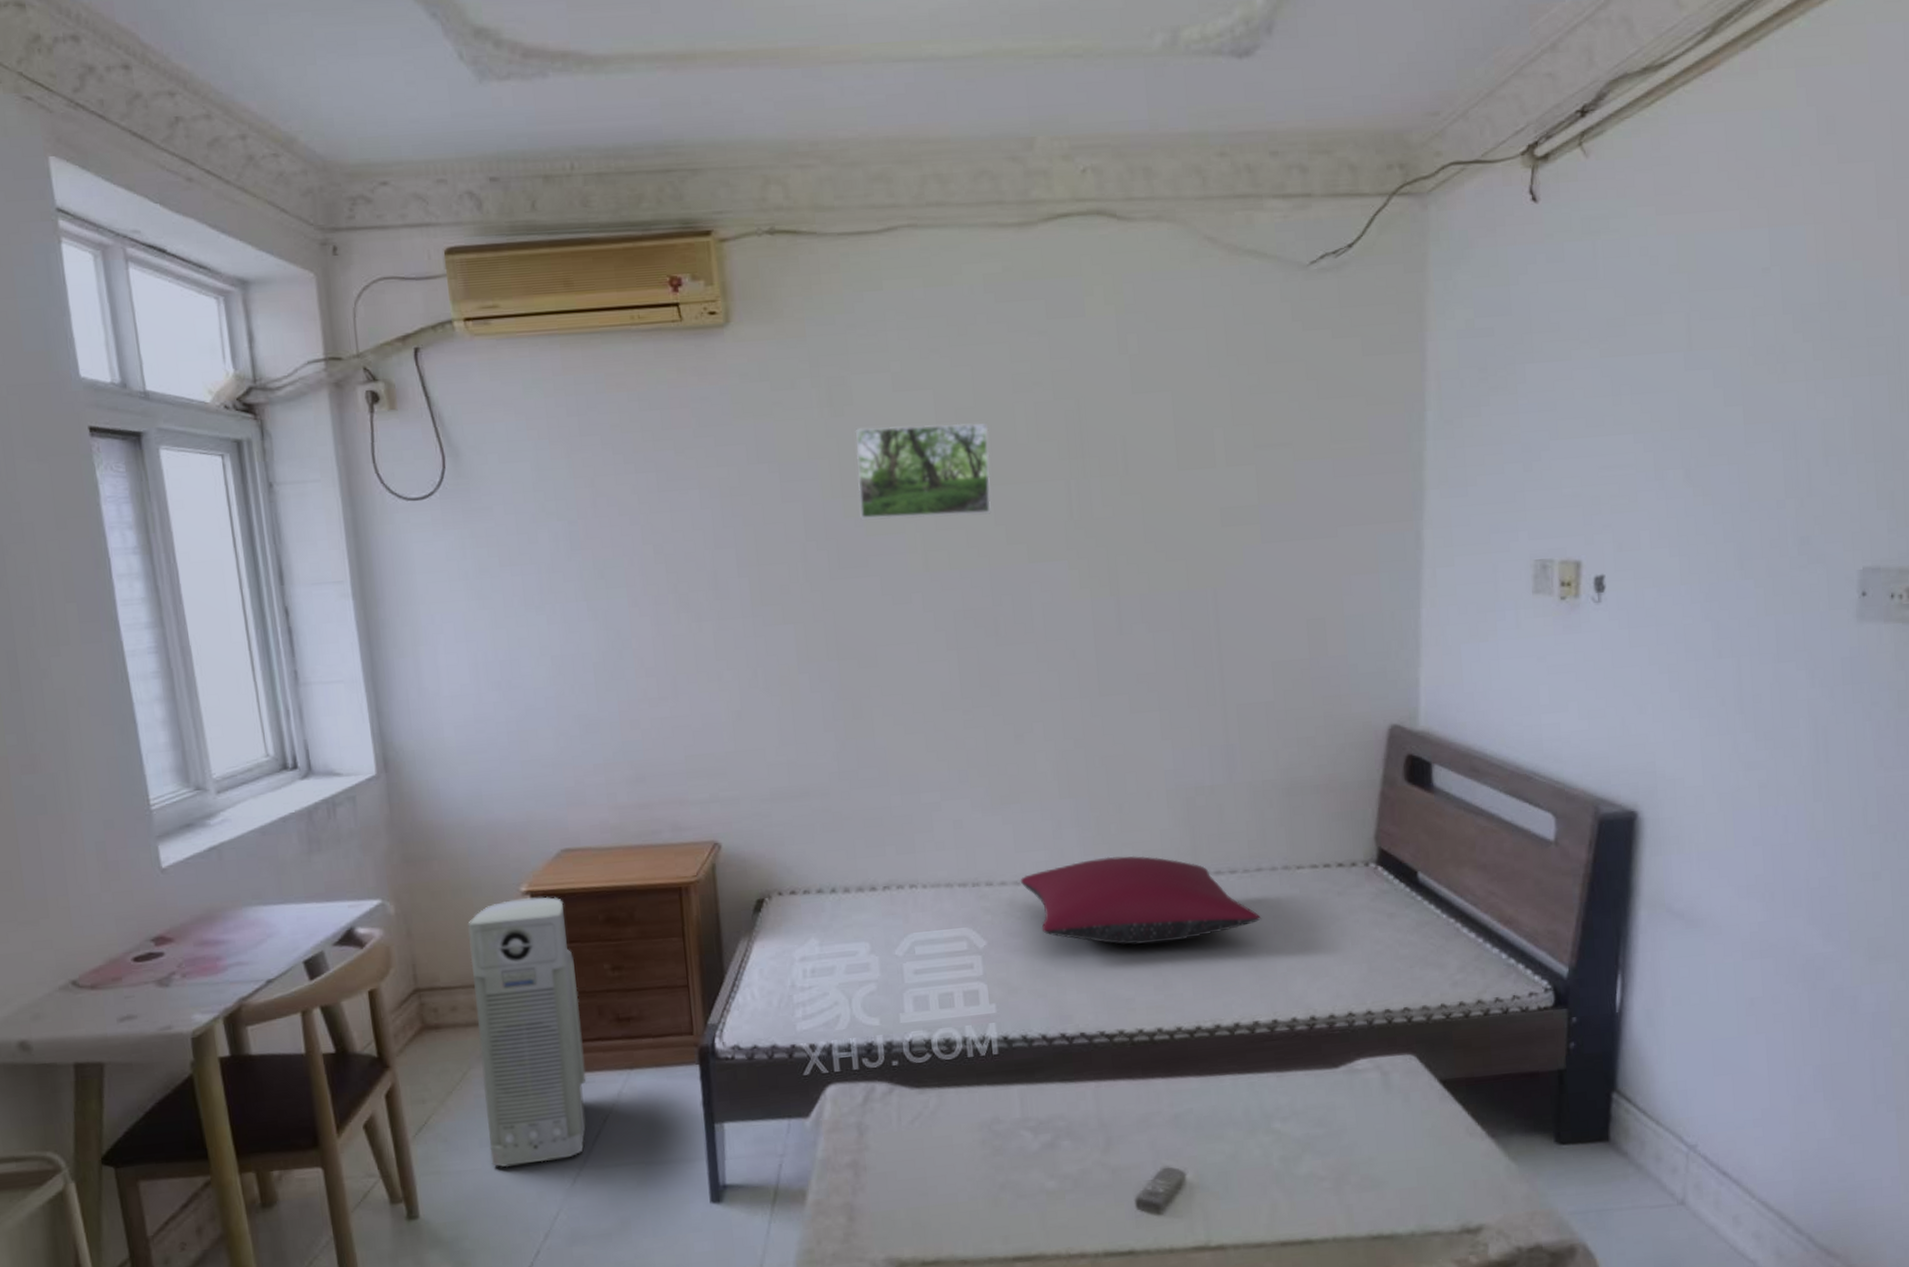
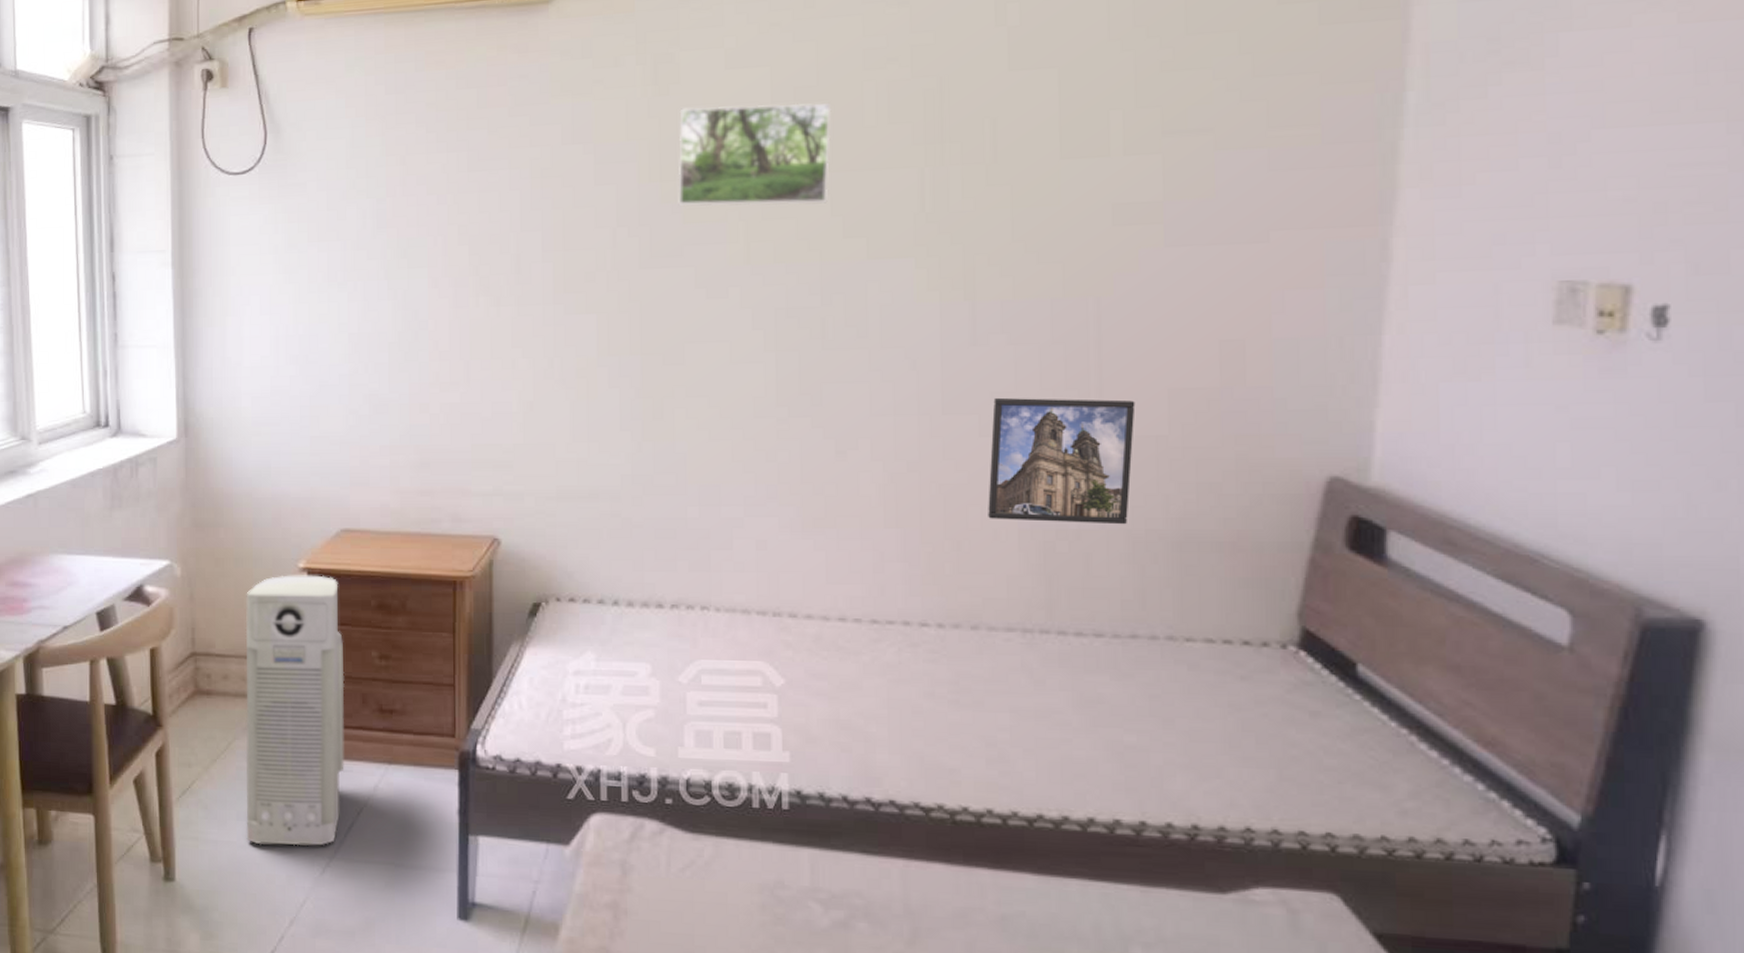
pillow: present [1020,855,1261,945] -> none [829,600,1132,709]
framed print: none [1139,674,1249,783] -> present [988,397,1136,525]

